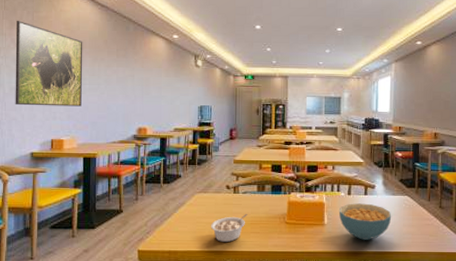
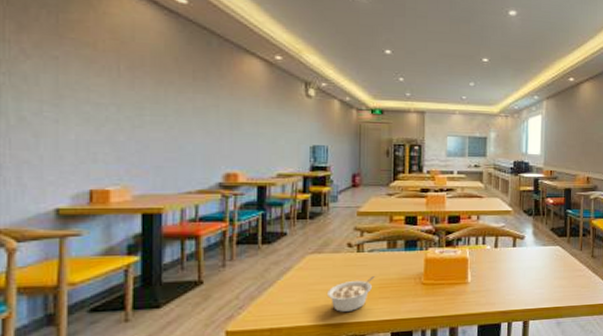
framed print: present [15,20,83,107] -> none [27,21,141,145]
cereal bowl: present [339,203,392,240] -> none [485,256,542,298]

